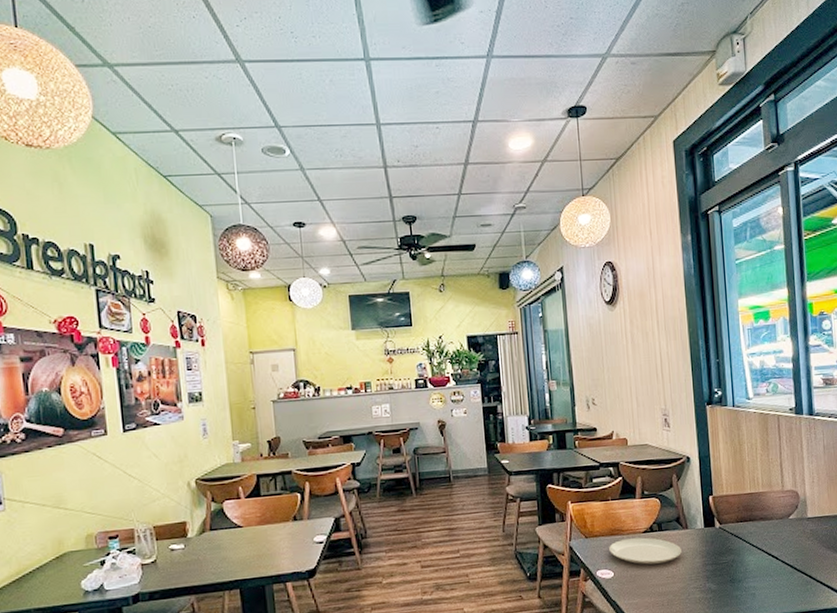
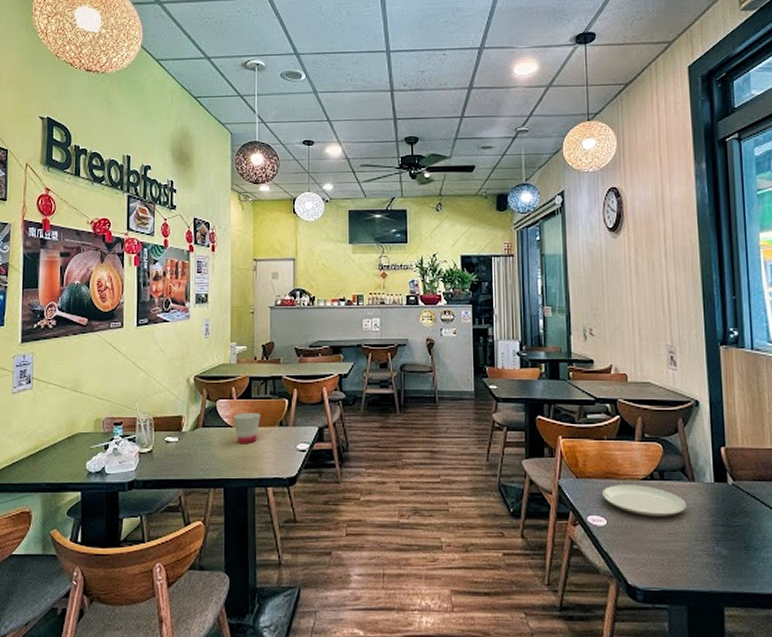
cup: none [242,509,273,544] -> present [233,412,261,444]

